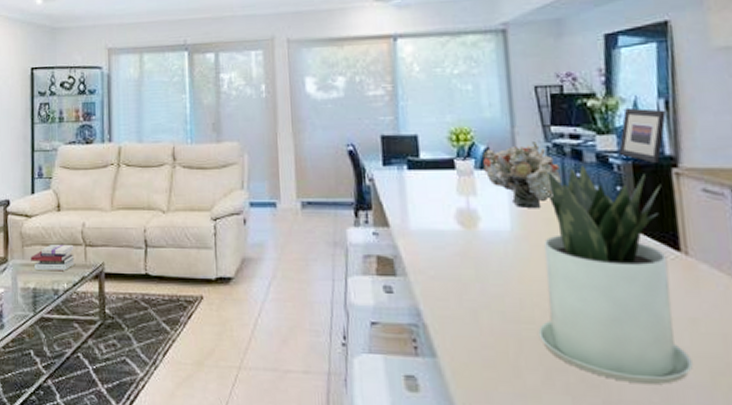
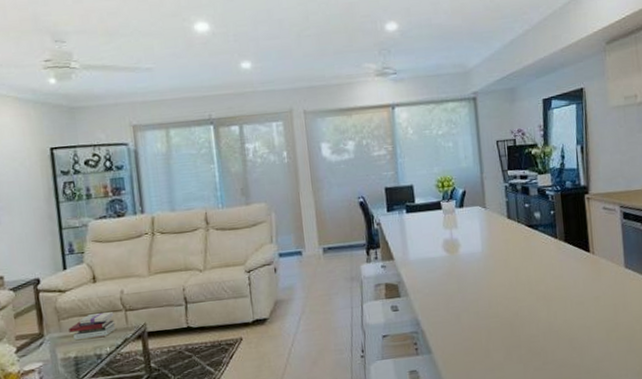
flower arrangement: present [483,142,561,208] -> none [461,183,515,234]
planter: present [538,165,693,384] -> none [501,198,596,347]
picture frame: present [619,107,666,163] -> none [552,153,582,192]

